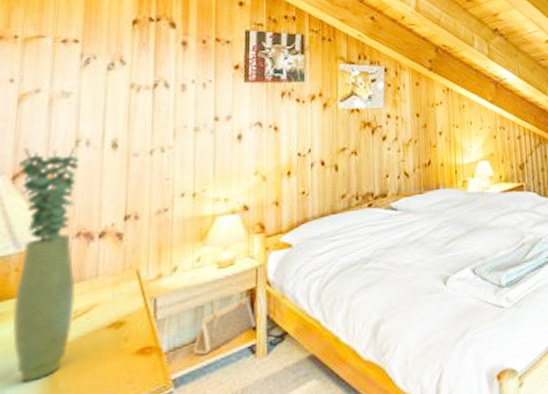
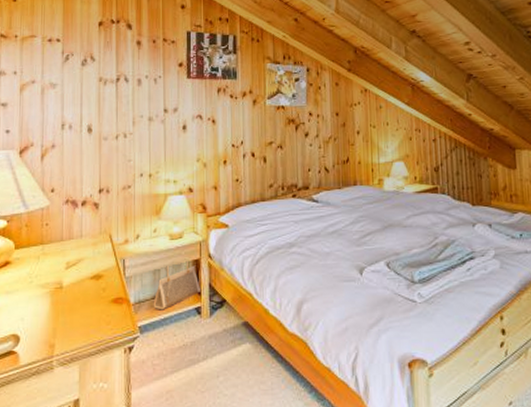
vase: present [12,147,79,382] -> none [23,129,67,313]

